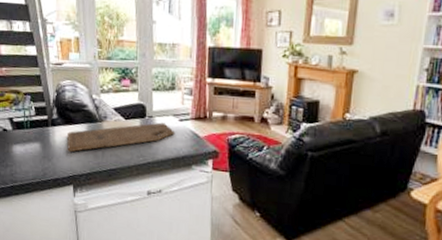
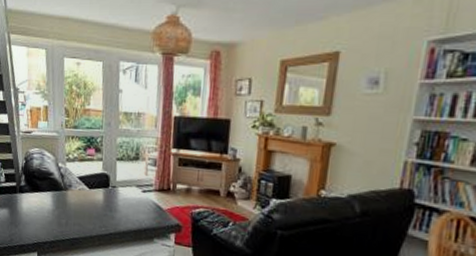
cutting board: present [67,122,175,153] -> none [33,193,138,220]

